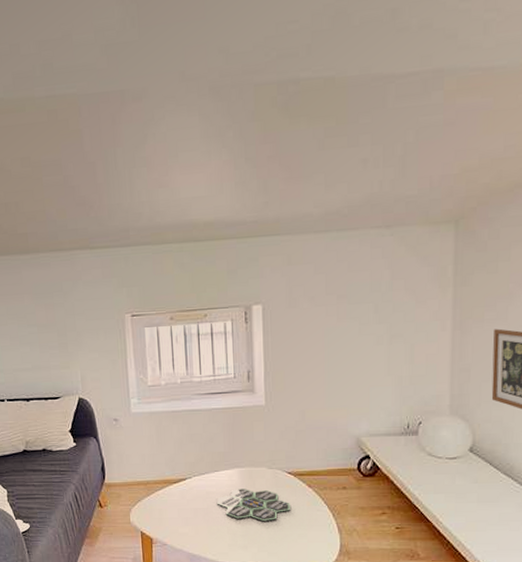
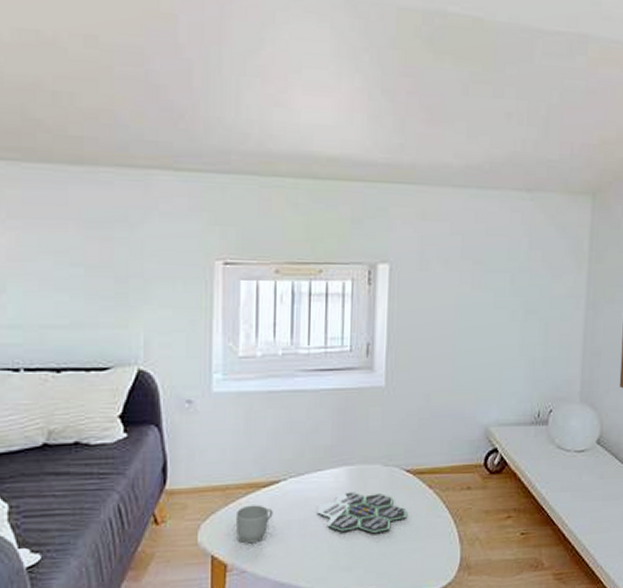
mug: none [155,496,183,524] -> present [235,505,273,544]

